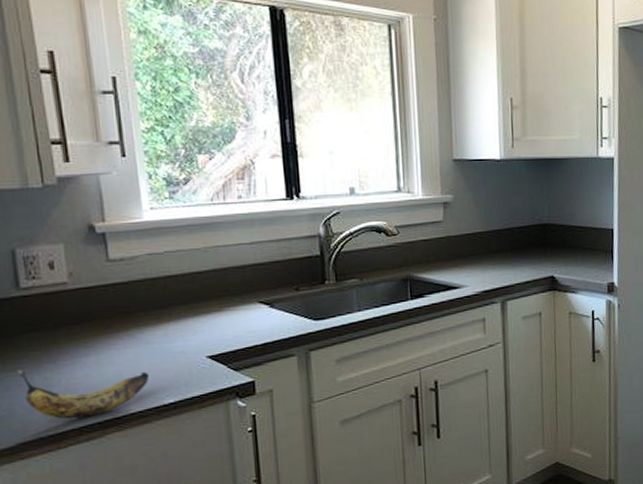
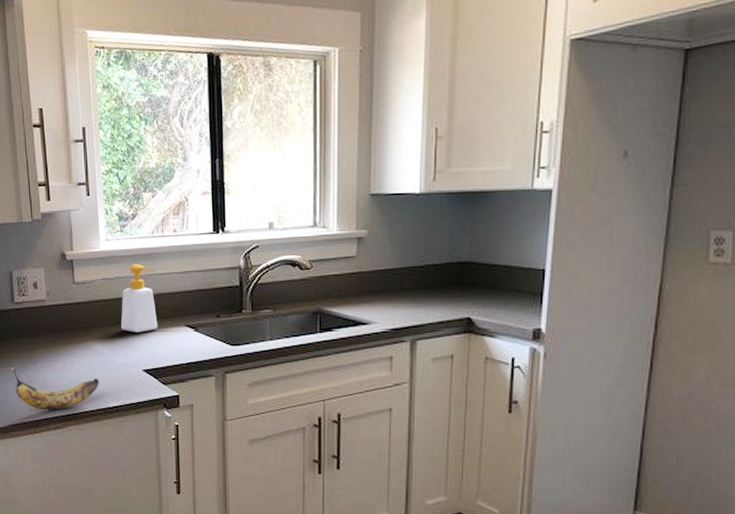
soap bottle: none [175,235,224,314] -> present [120,264,158,333]

